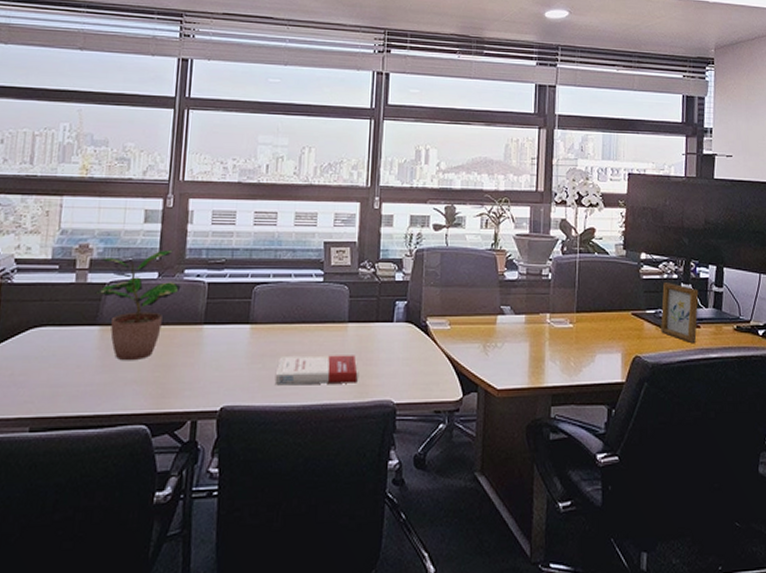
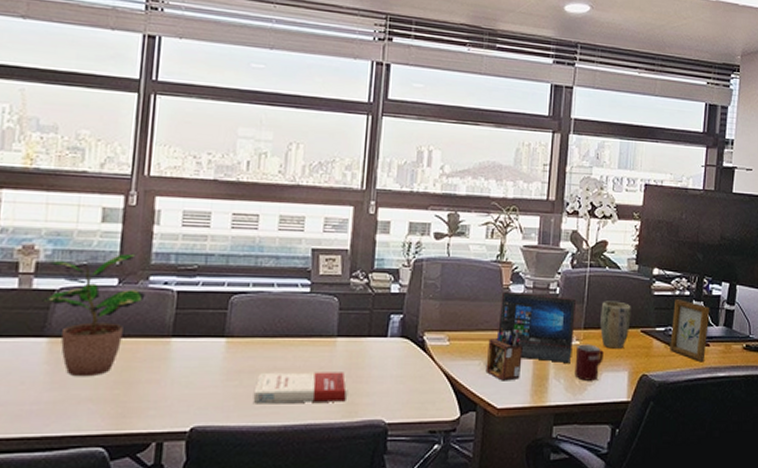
desk organizer: none [485,312,519,363] -> present [485,328,523,381]
laptop: none [495,277,569,345] -> present [498,291,577,362]
mug: none [569,327,597,362] -> present [574,344,604,381]
plant pot: none [592,285,621,331] -> present [600,301,631,349]

